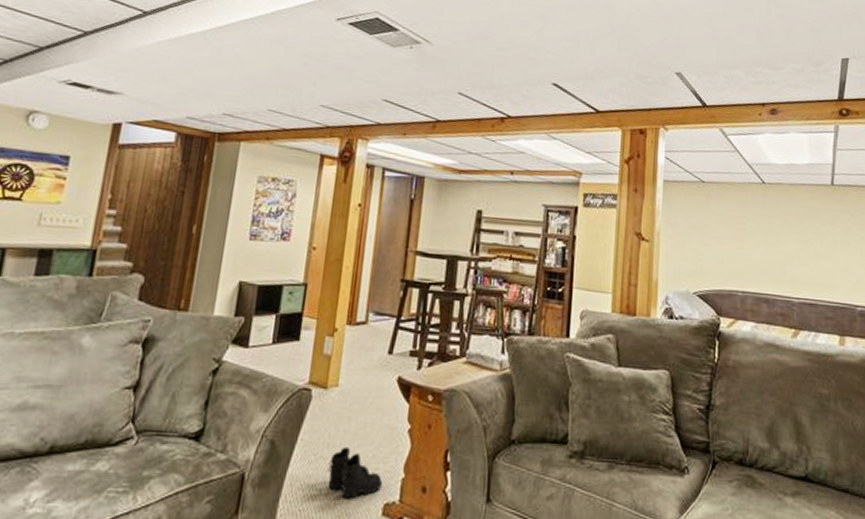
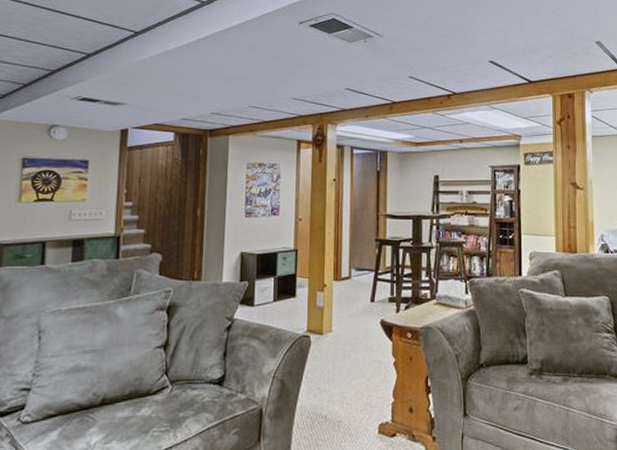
boots: present [328,446,383,499] -> none [330,380,377,423]

